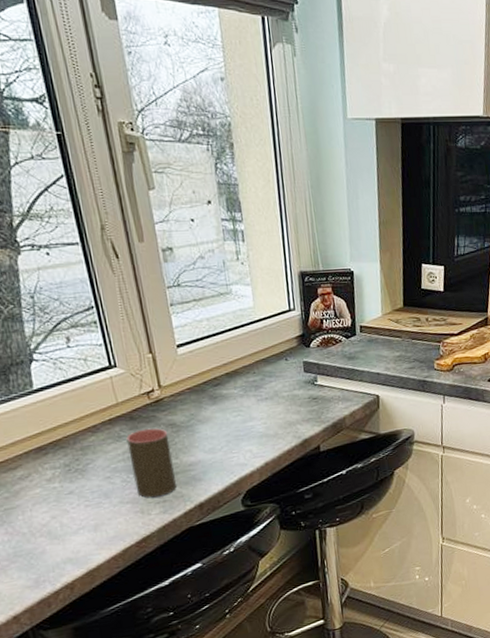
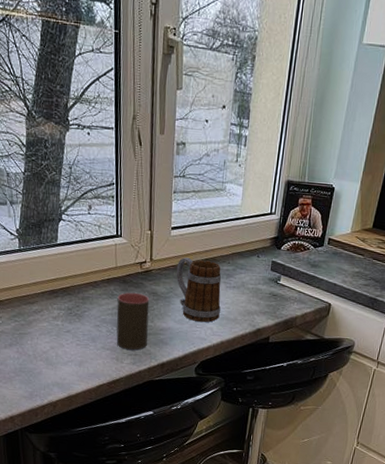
mug: none [192,374,257,447] -> present [176,257,222,323]

